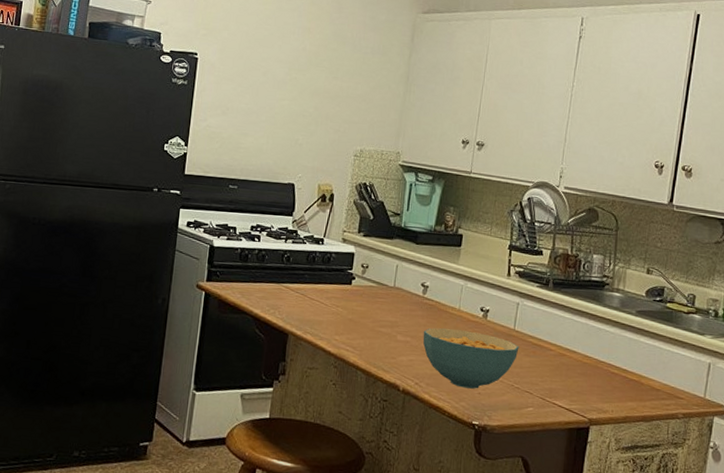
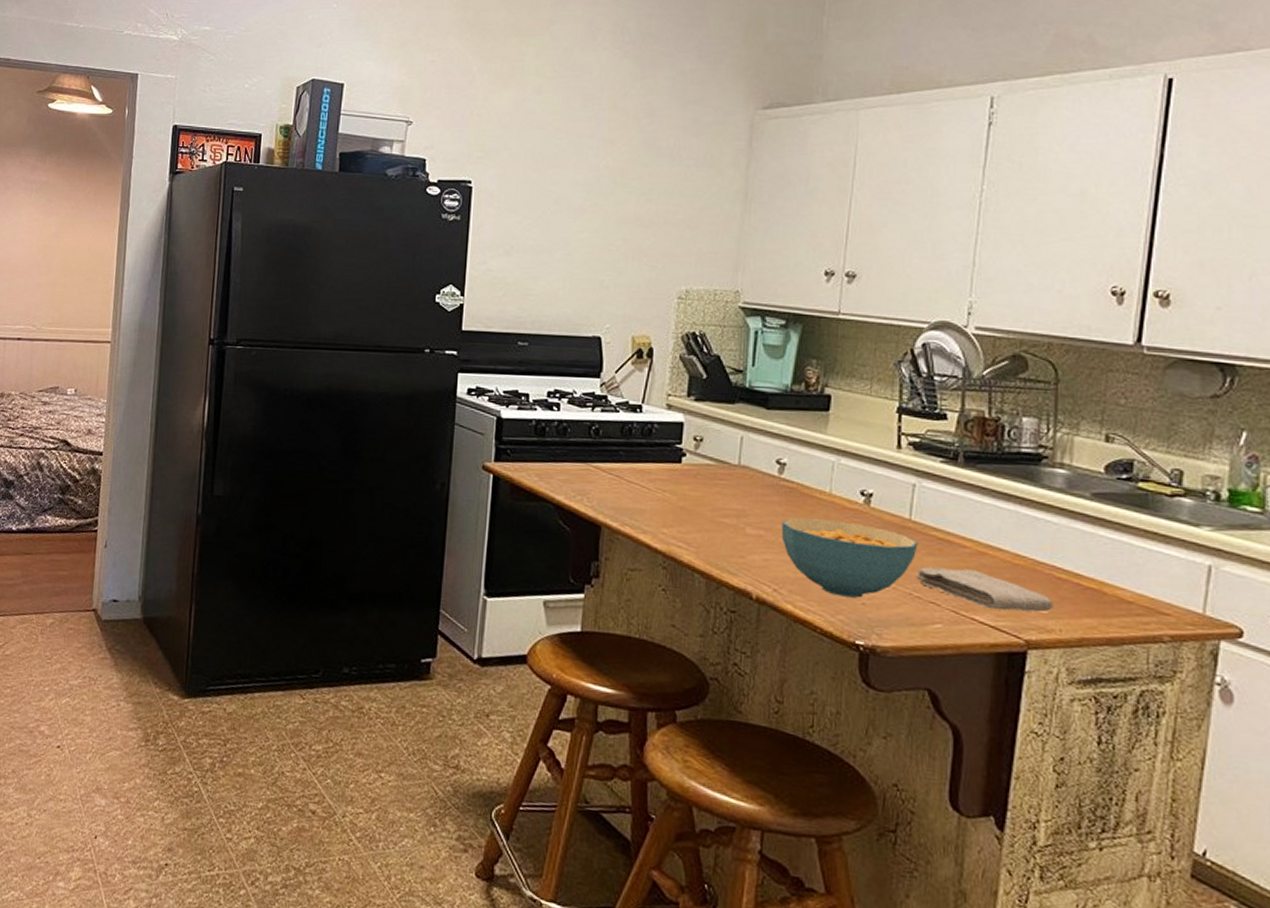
washcloth: none [516,365,608,398] -> present [916,566,1053,613]

